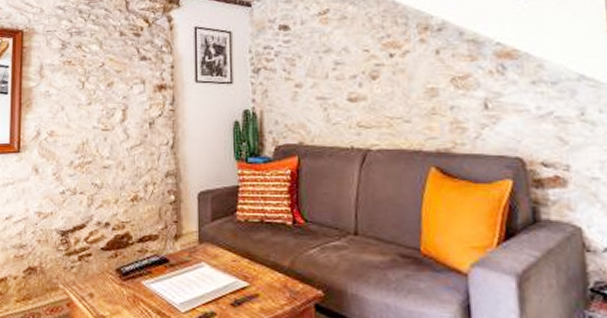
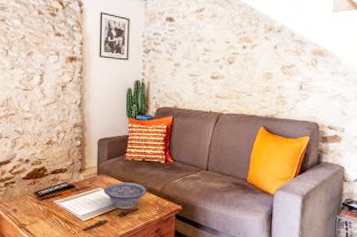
decorative bowl: none [208,254,271,296] -> present [103,182,148,210]

